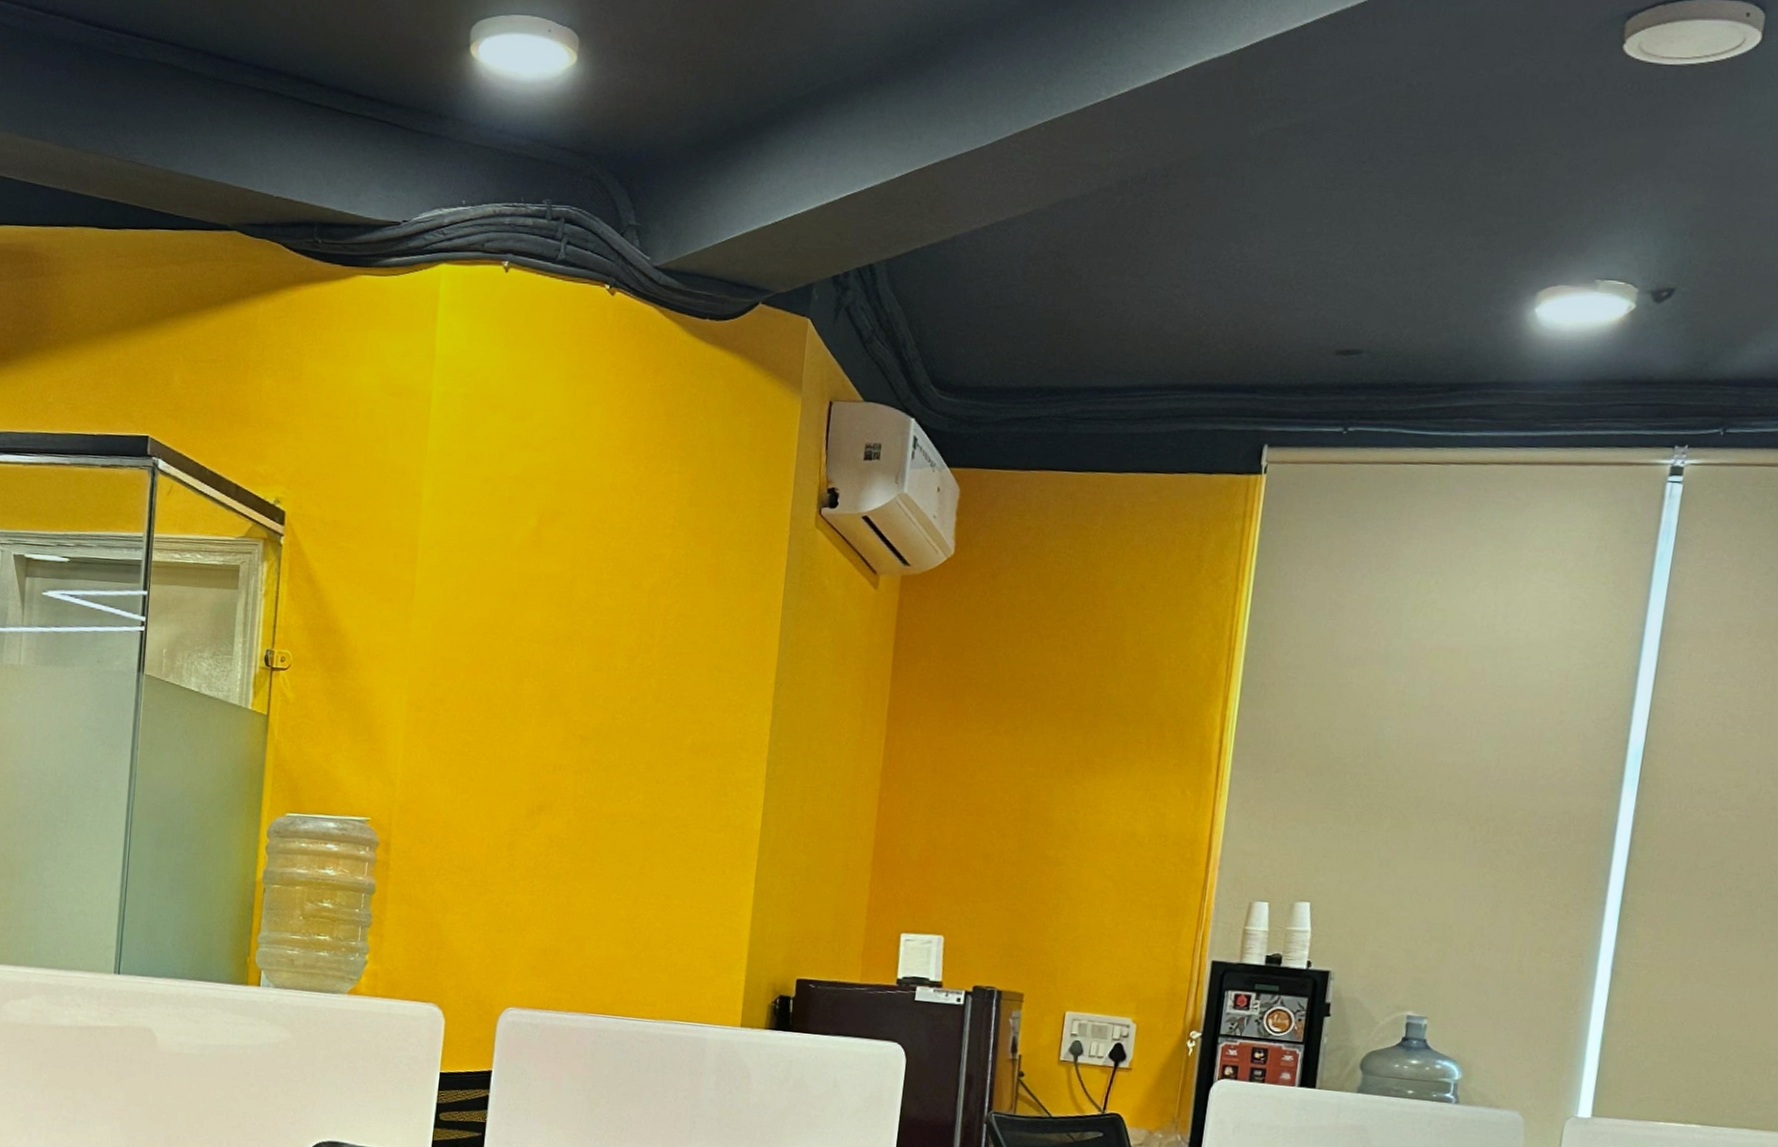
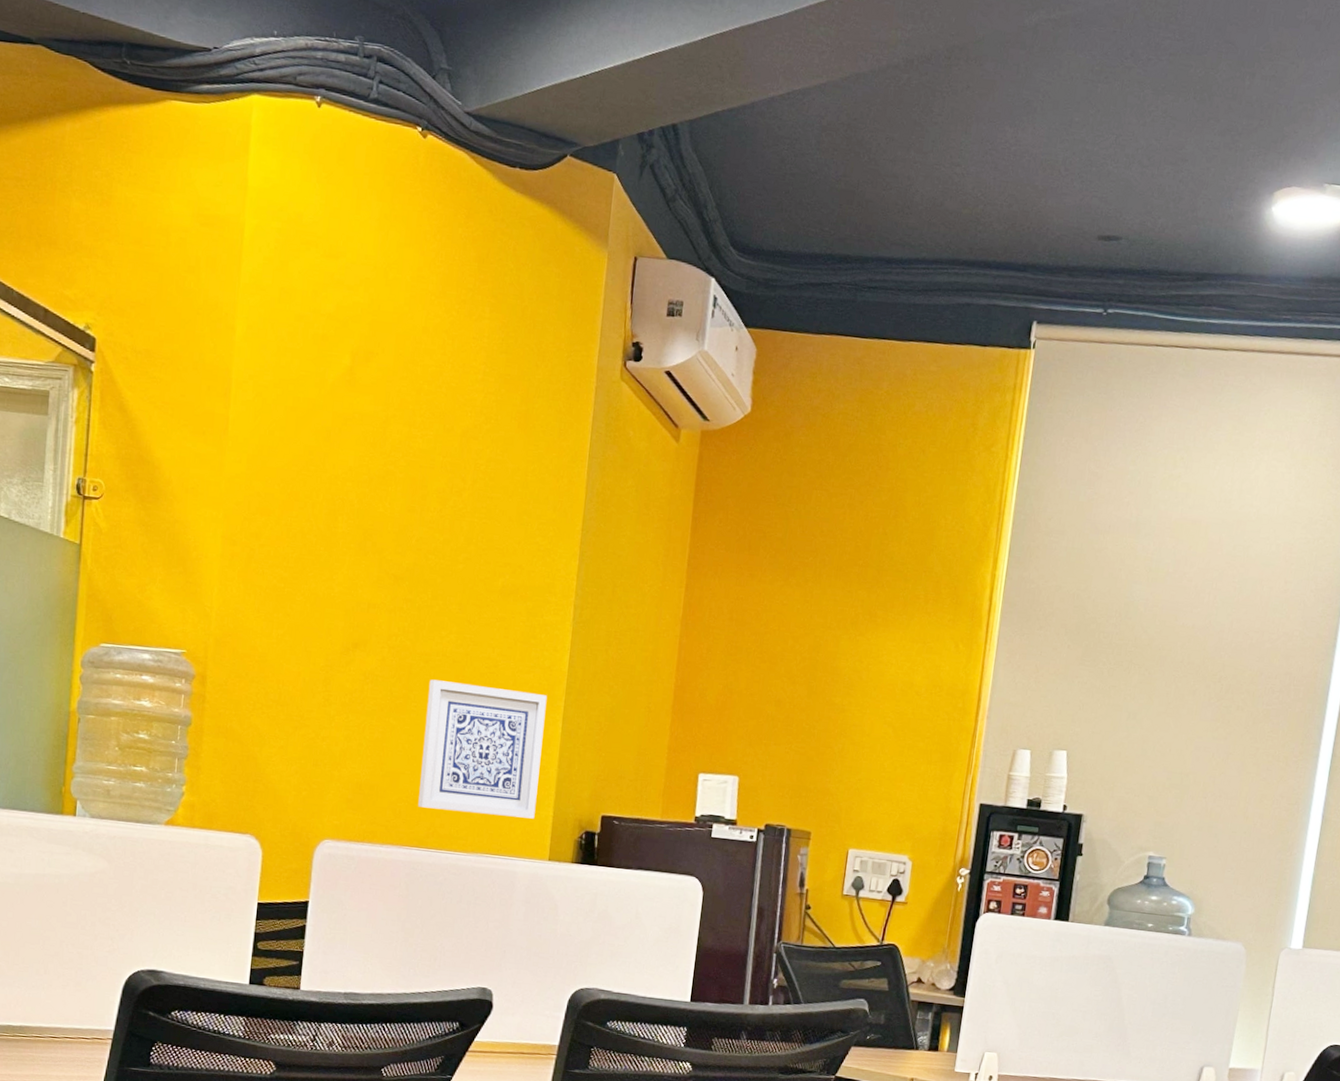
wall art: none [604,841,739,984] -> present [418,679,548,819]

